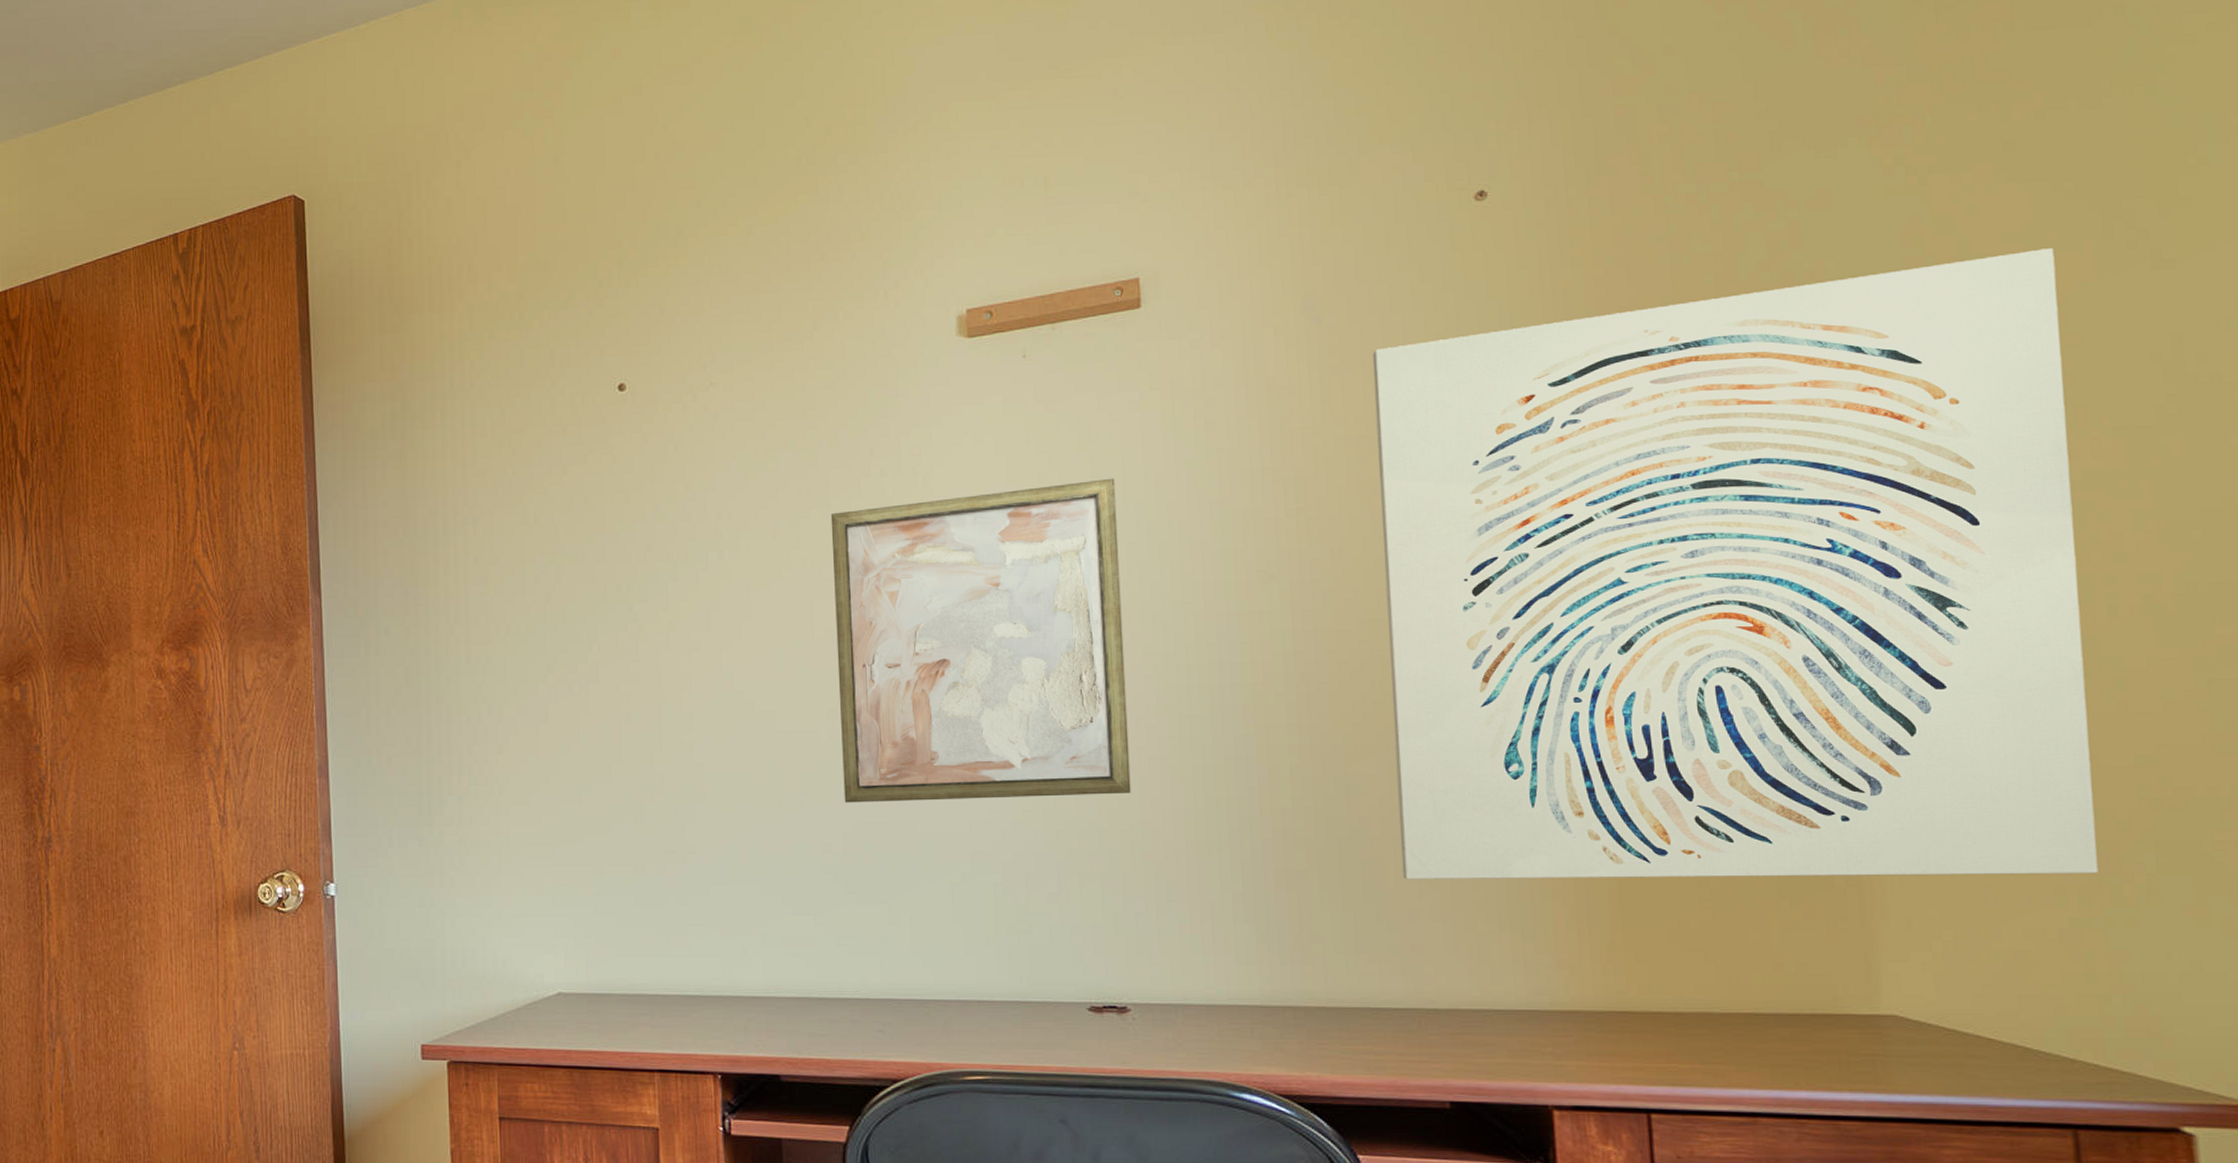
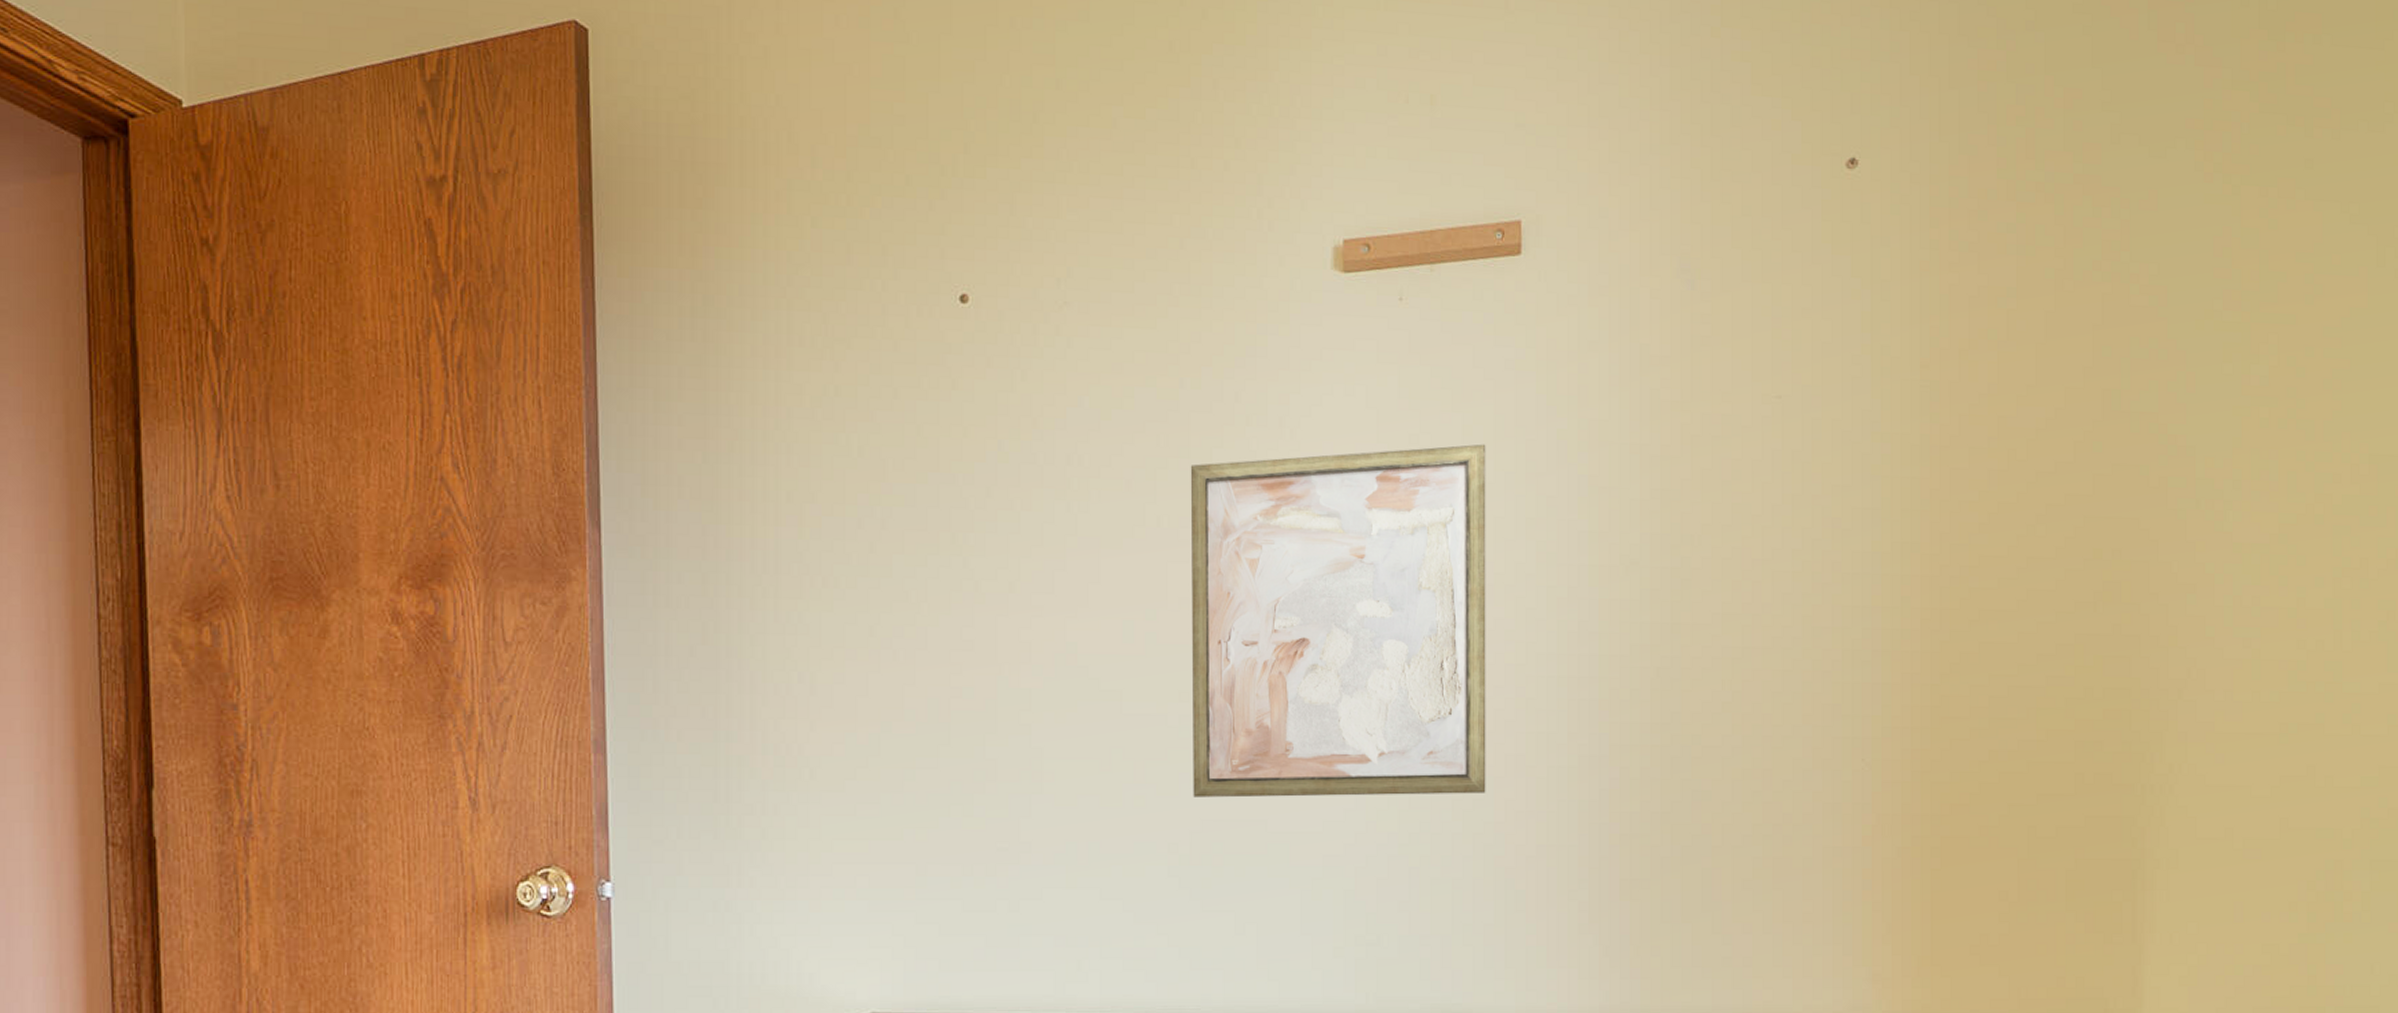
wall art: present [1372,247,2099,880] -> none [1738,270,2336,891]

